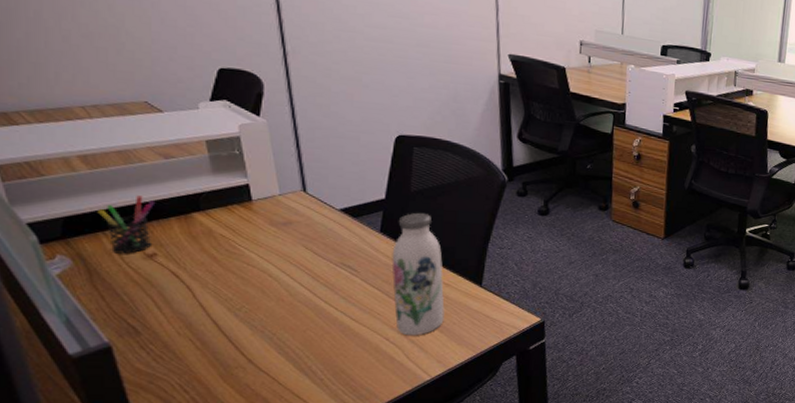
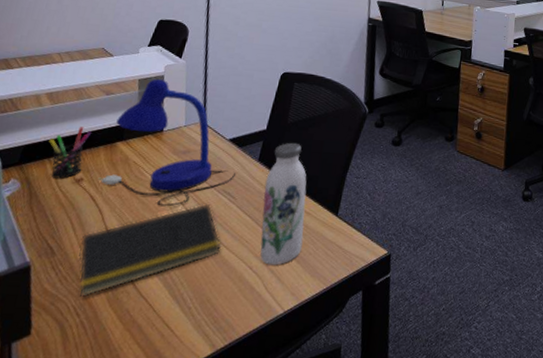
notepad: none [170,277,350,375] -> present [78,203,222,298]
desk lamp: none [177,141,355,282] -> present [98,79,236,207]

